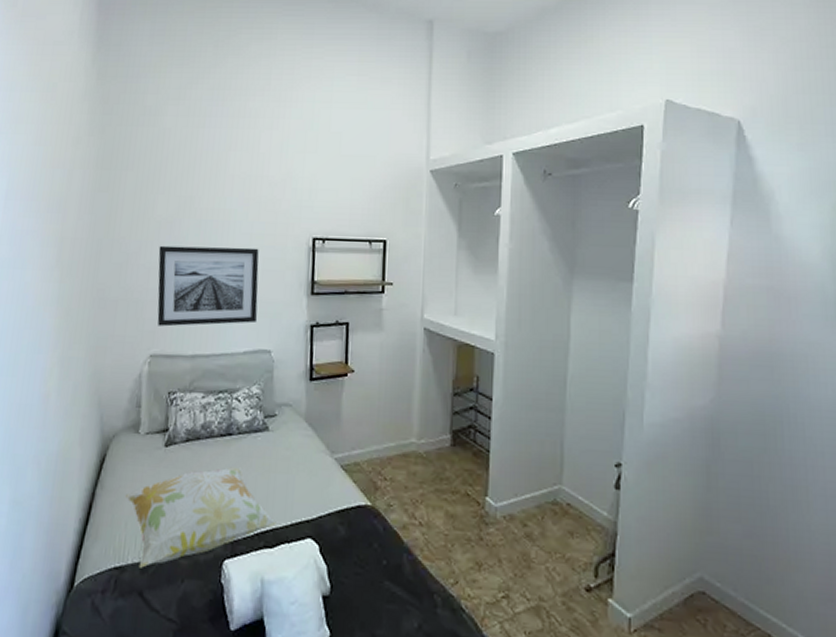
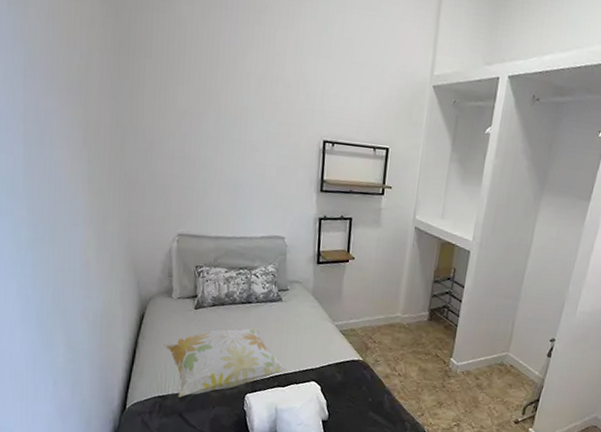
wall art: present [157,245,259,327] -> none [181,136,275,213]

